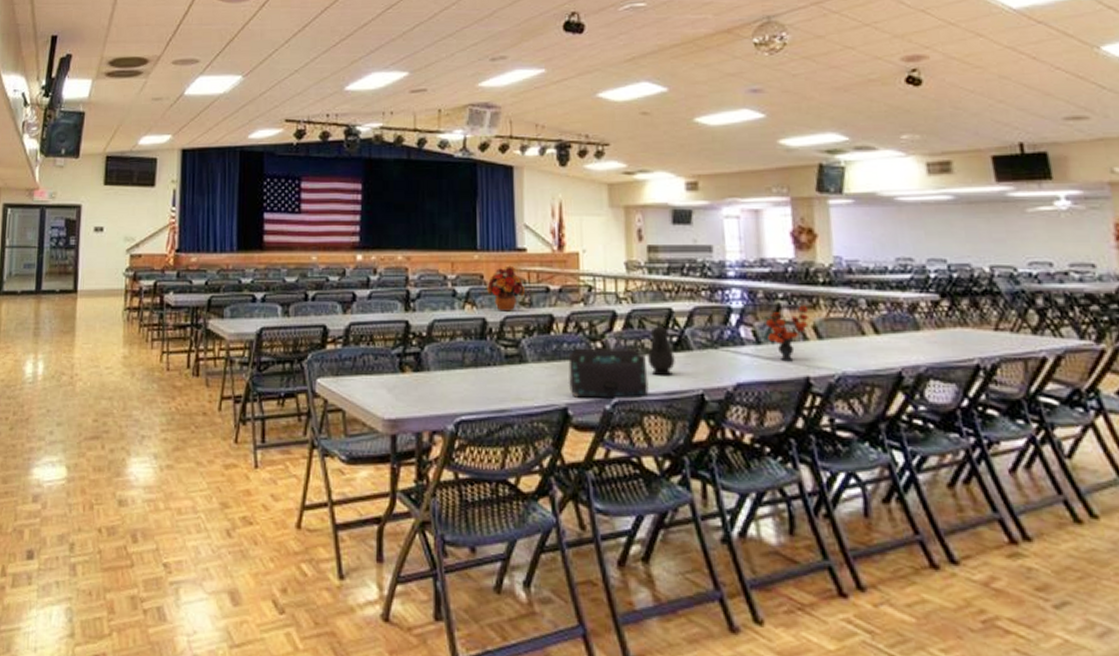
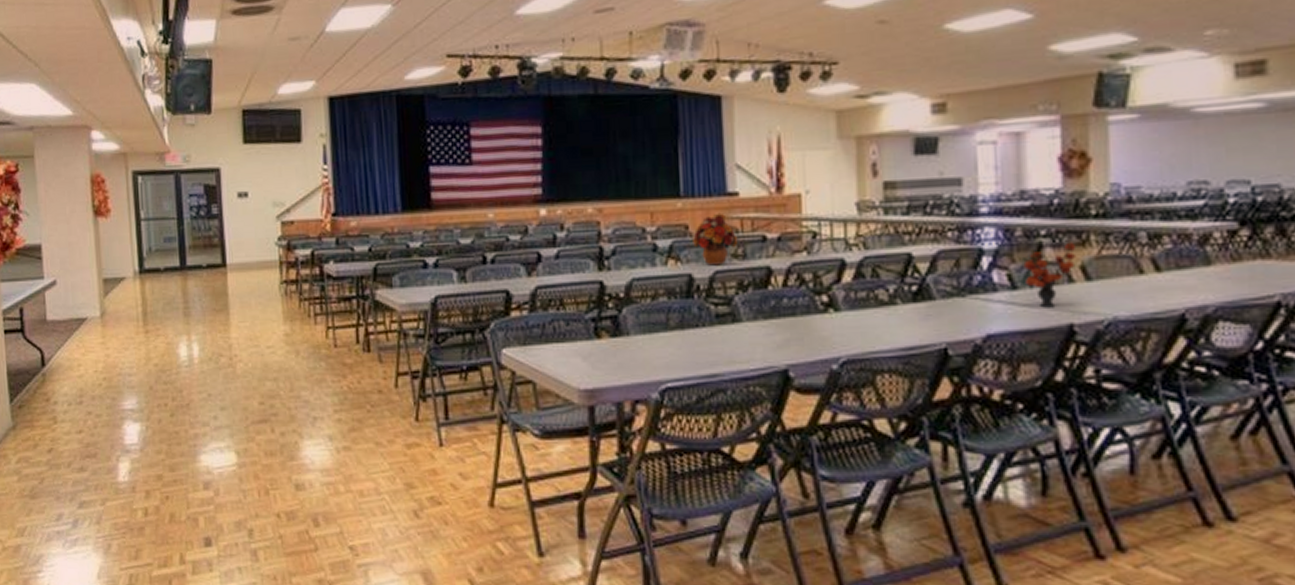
handbag: present [568,348,649,399] -> none [788,301,883,358]
coffeepot: present [647,320,675,377] -> none [881,267,914,331]

